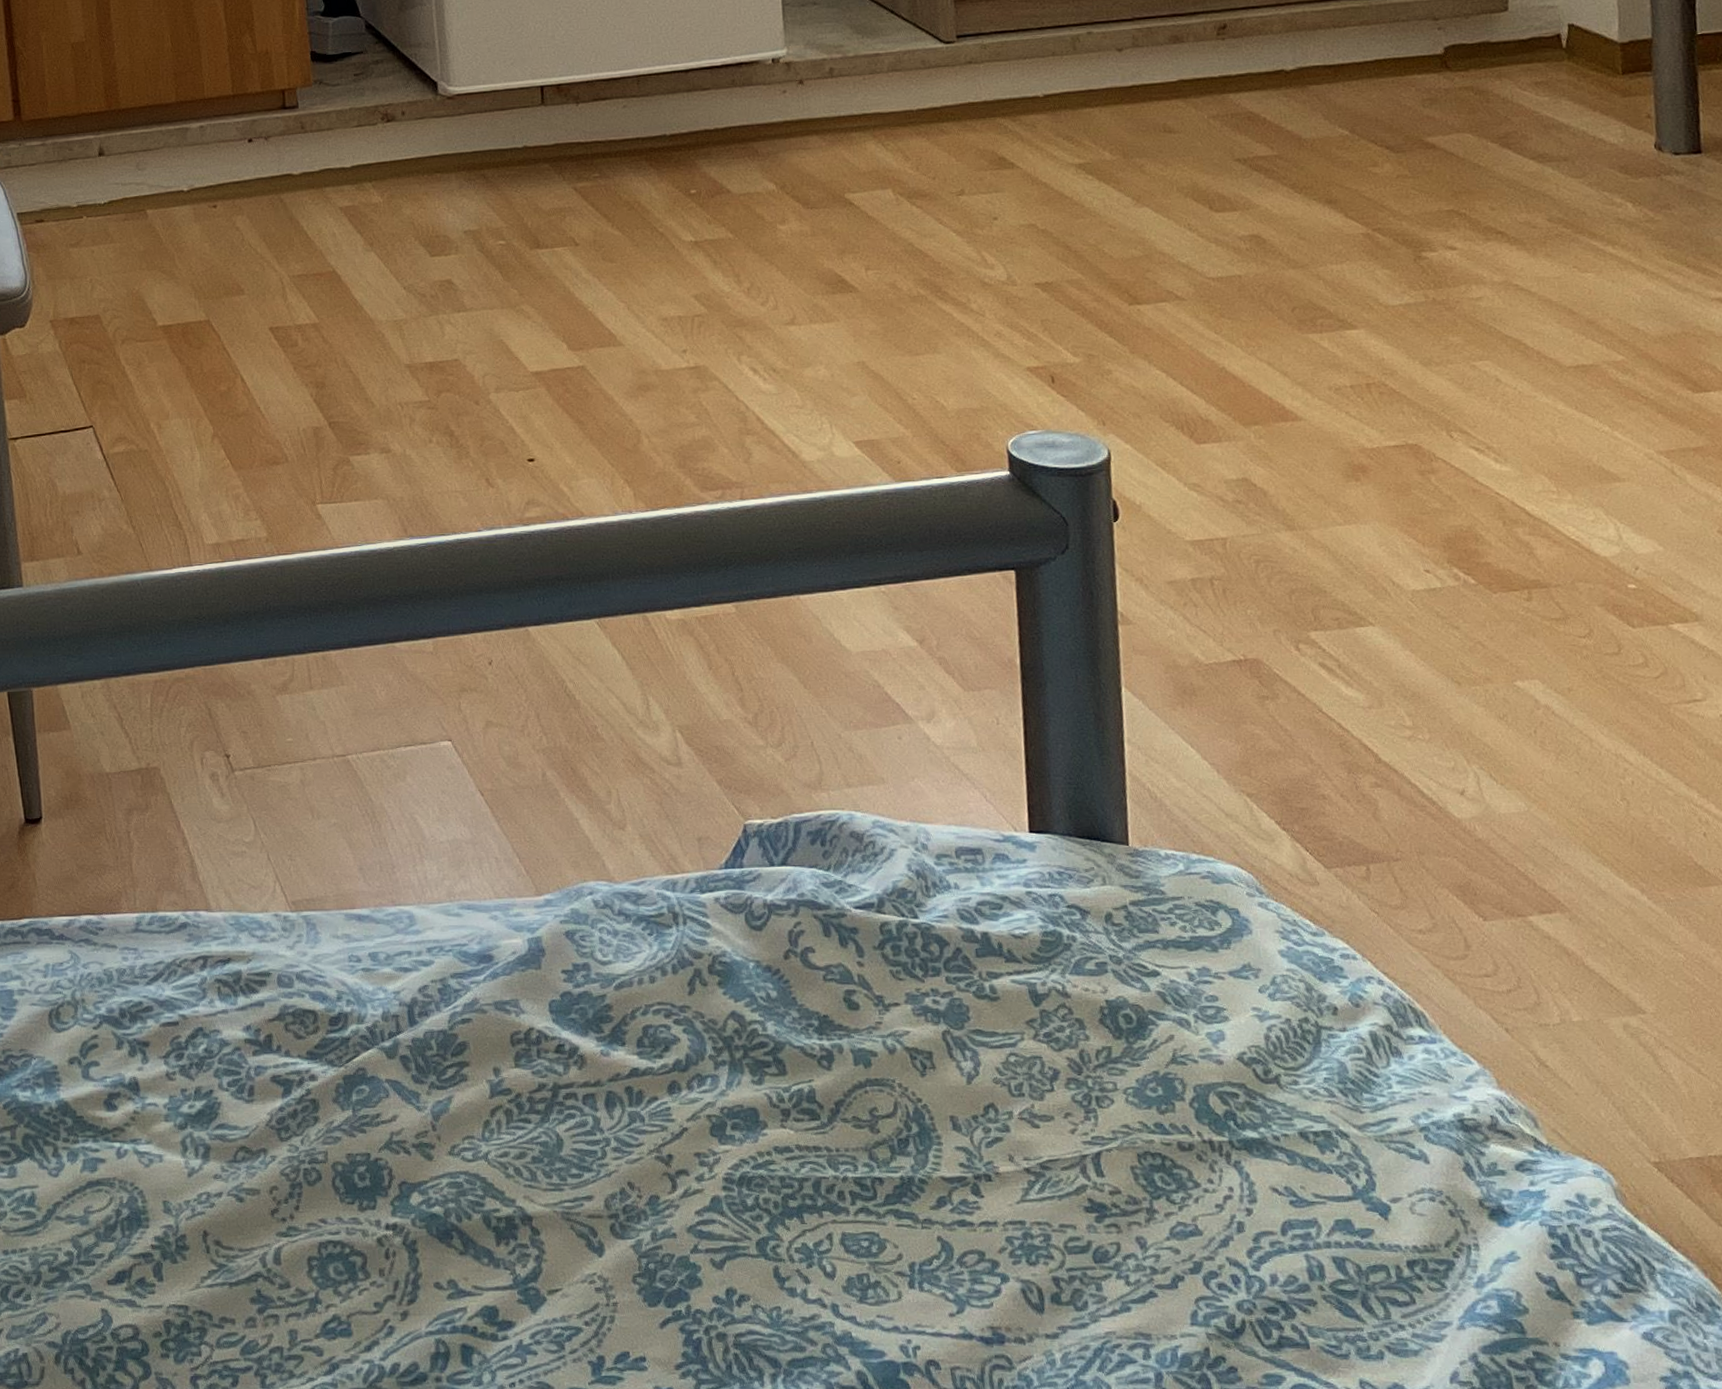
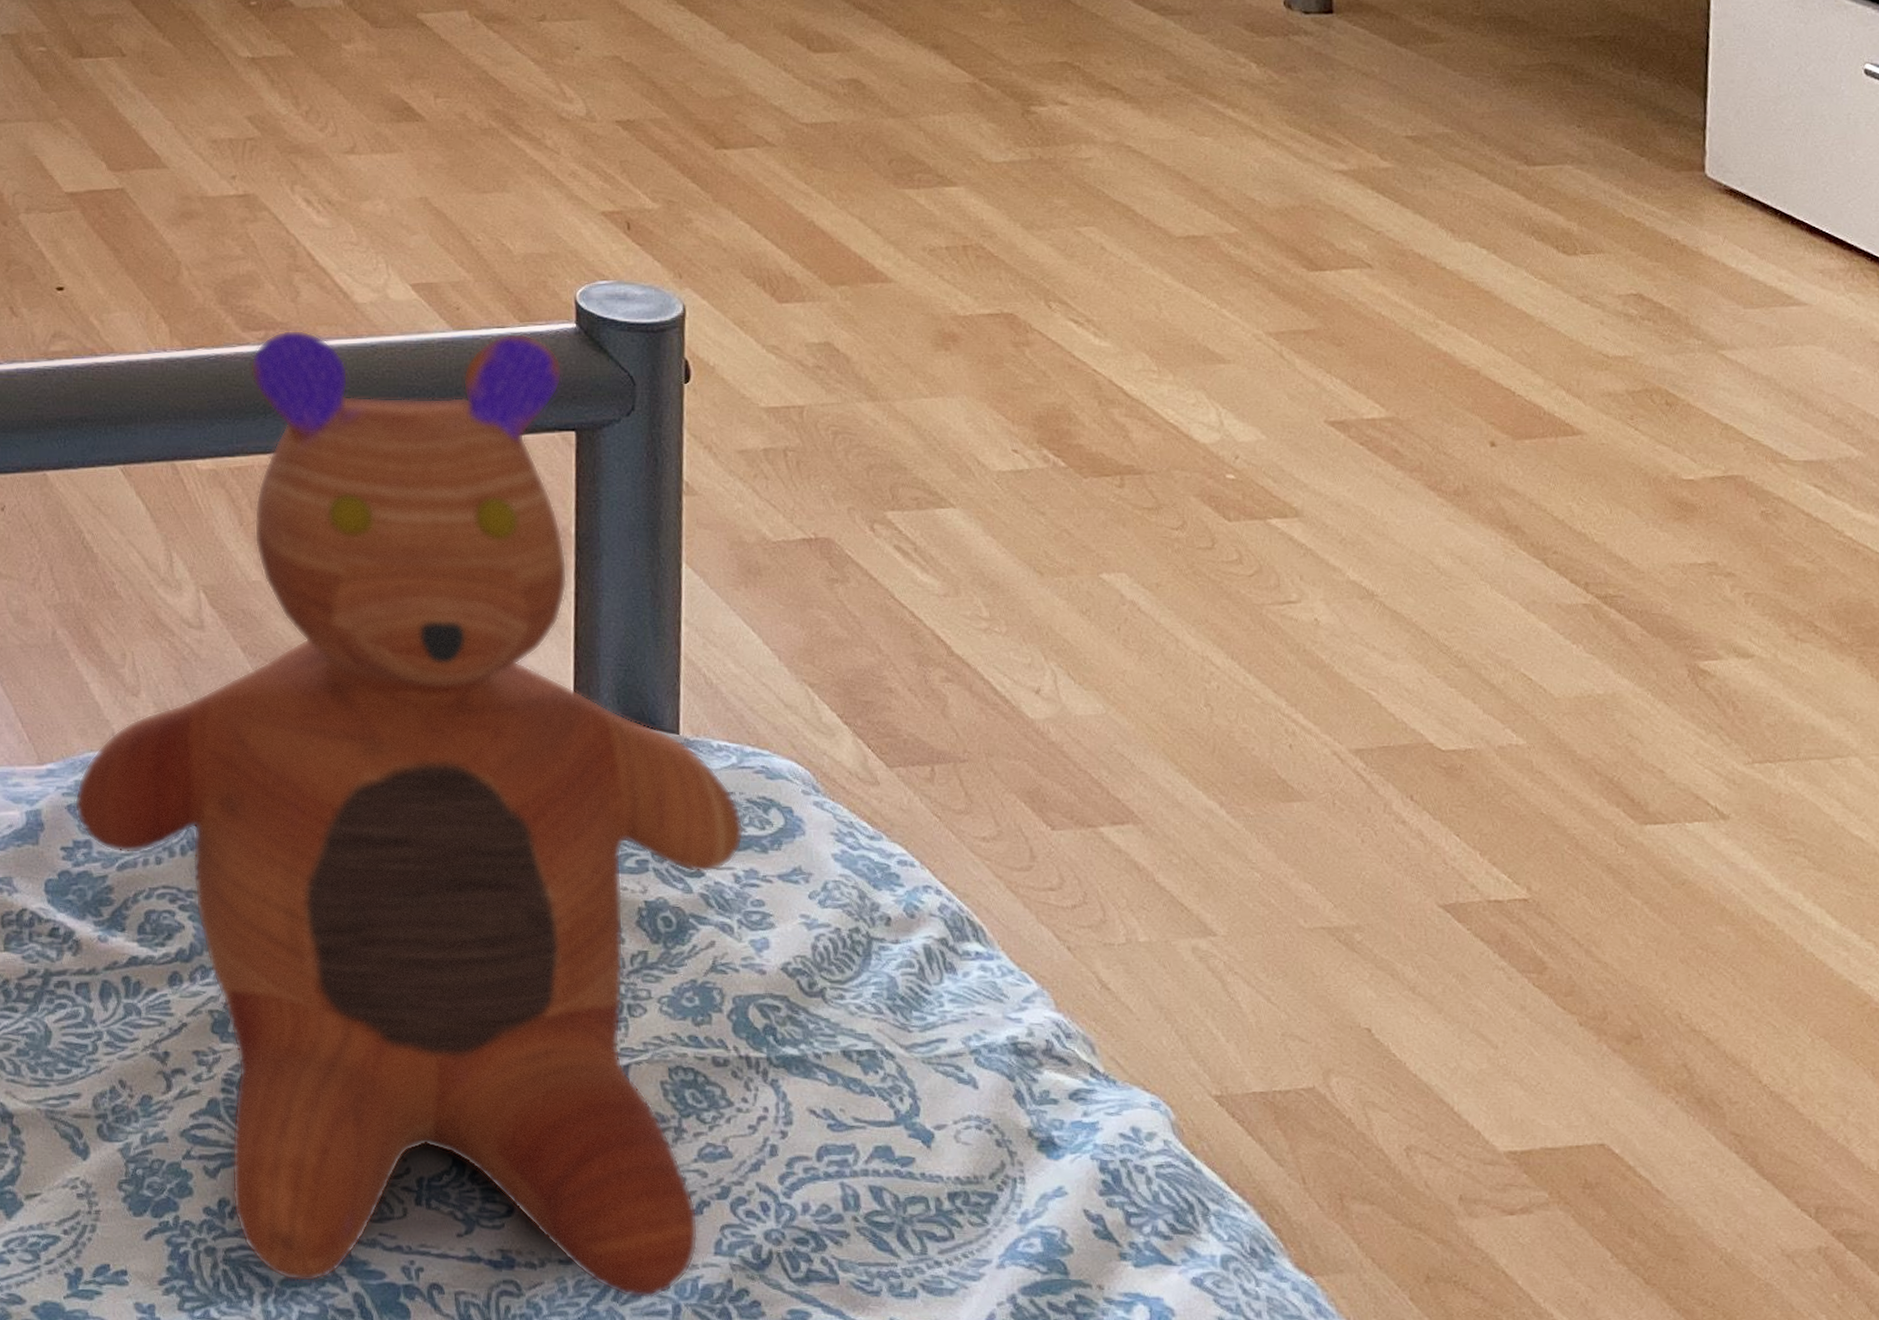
toy: none [571,482,1195,1368] -> present [74,330,744,1299]

